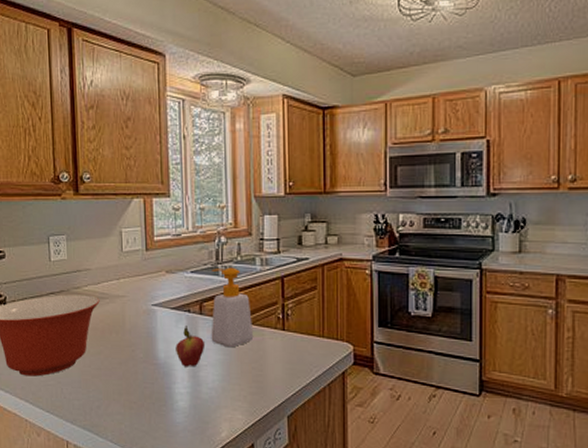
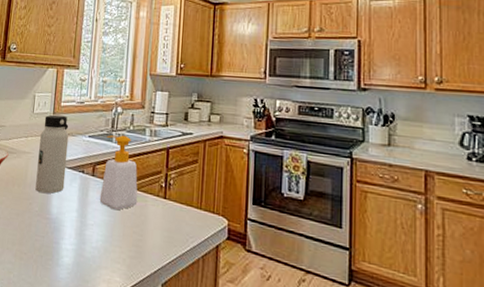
water bottle: none [134,251,170,339] -> present [35,114,69,194]
fruit: present [176,326,204,367] -> none [67,185,93,225]

